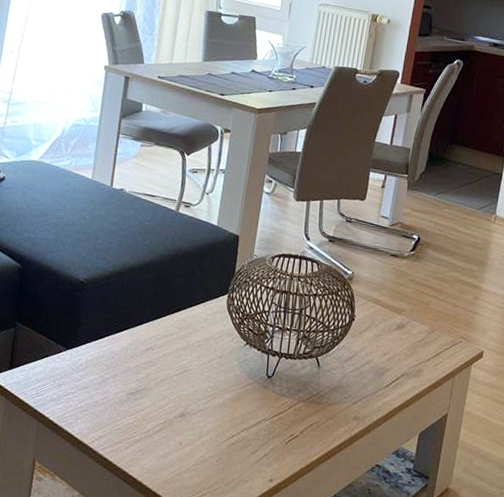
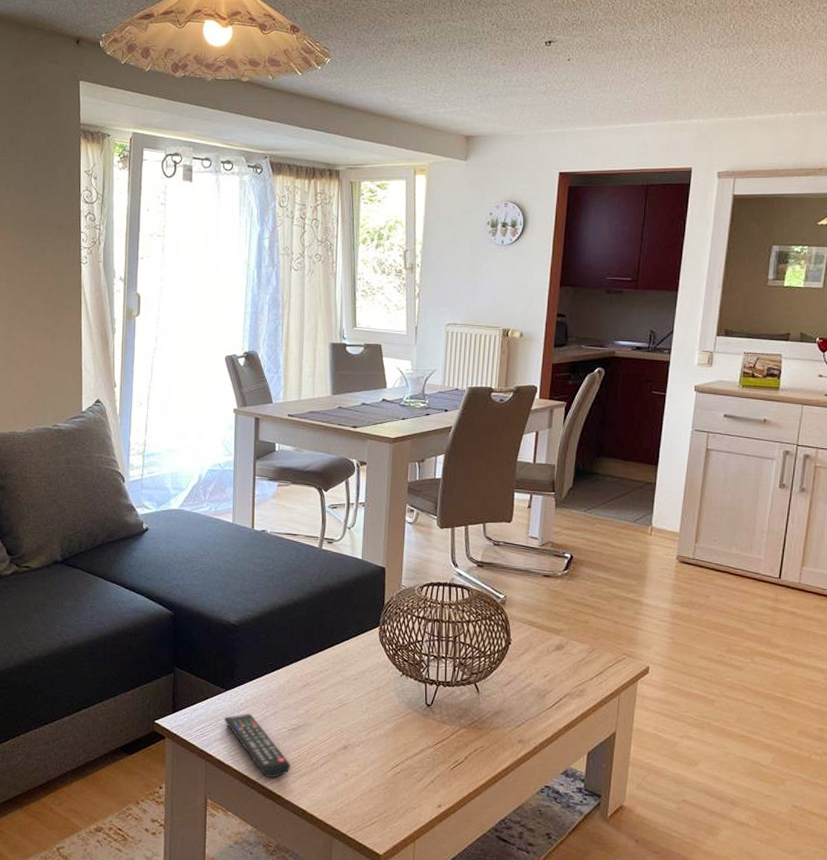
remote control: none [61,374,126,444] -> present [224,713,291,778]

